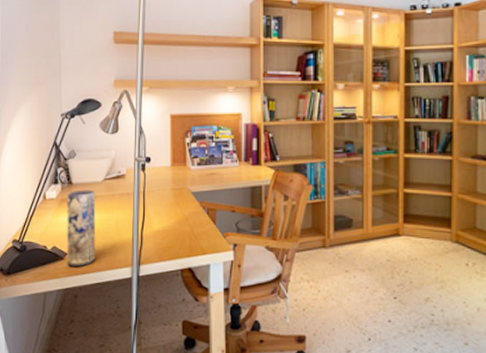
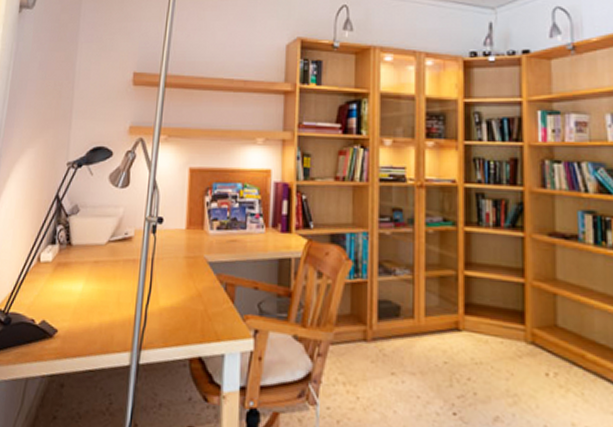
vase: present [67,189,96,268] -> none [56,252,97,349]

